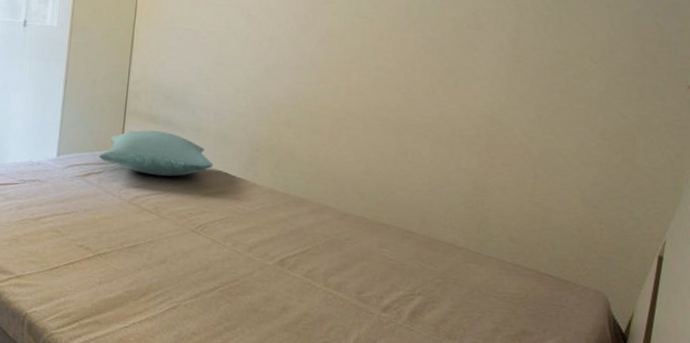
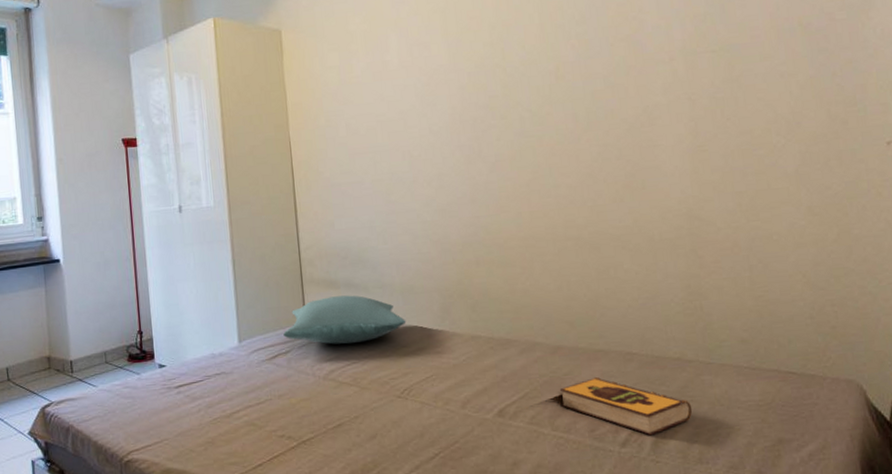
hardback book: none [338,247,453,307] -> present [559,377,693,436]

